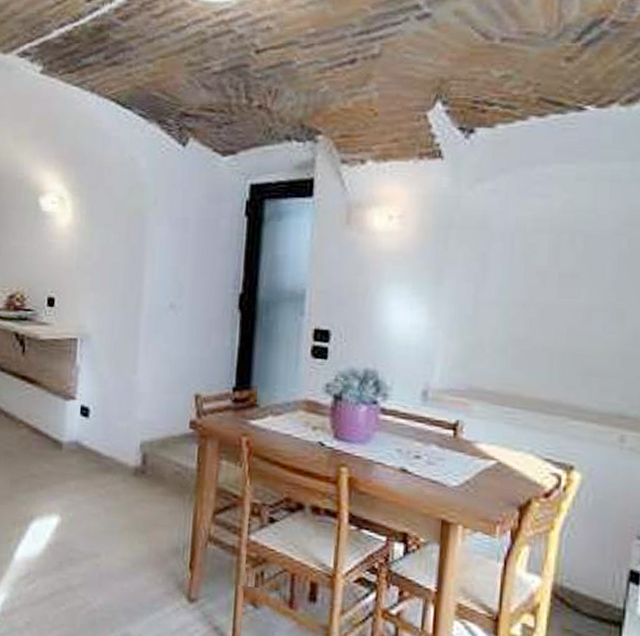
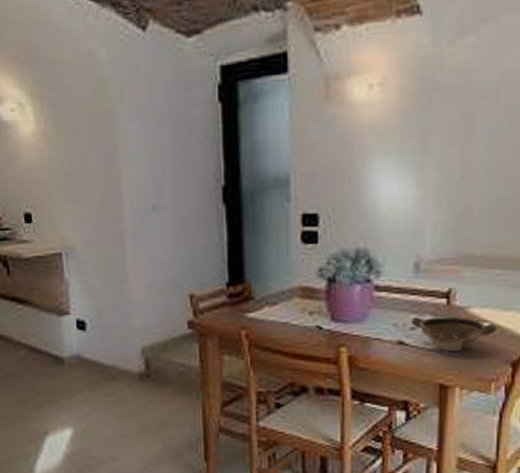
bowl: none [415,445,506,488] -> present [411,316,498,352]

